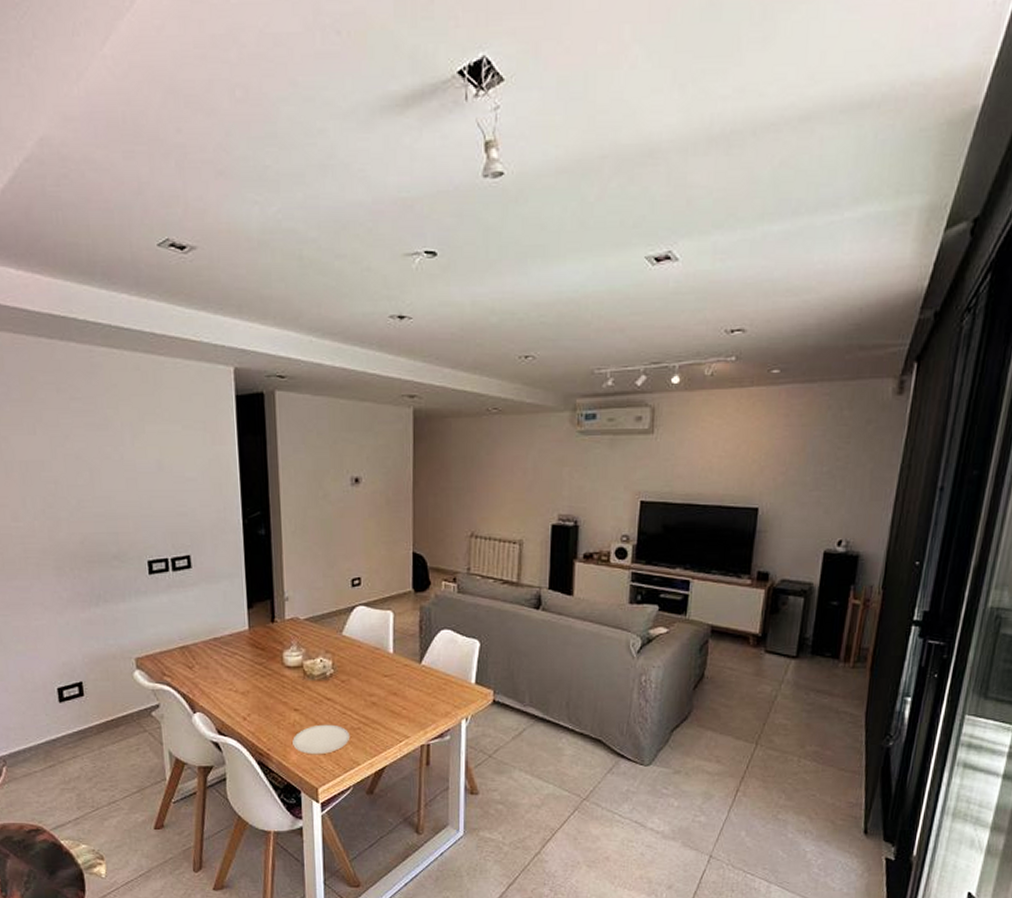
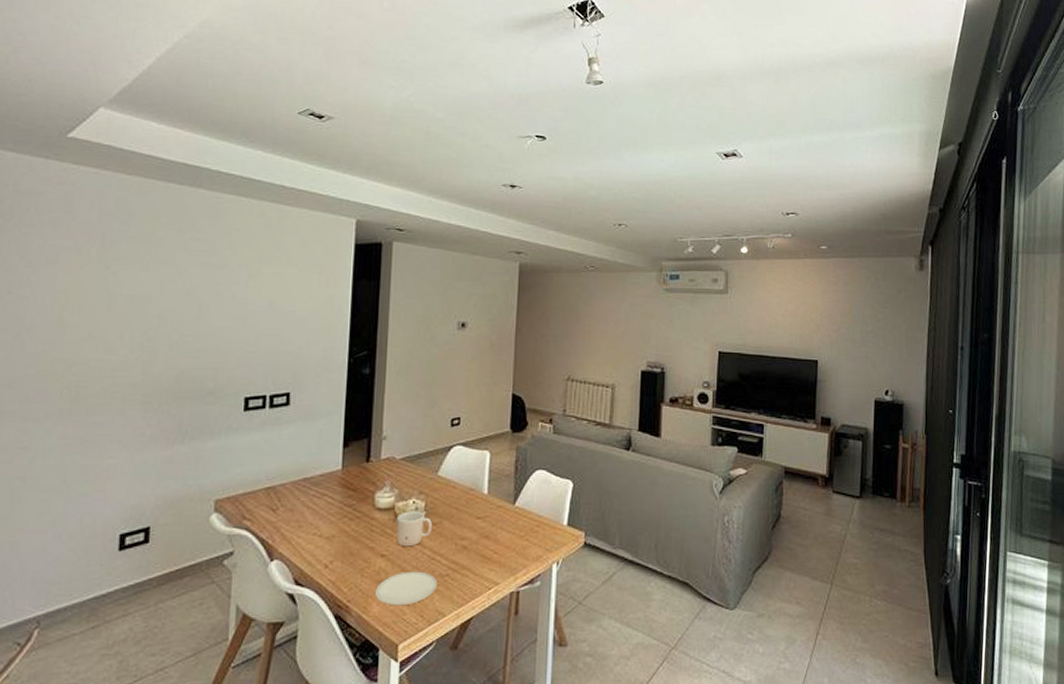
mug: none [306,669,342,702] -> present [396,511,433,547]

